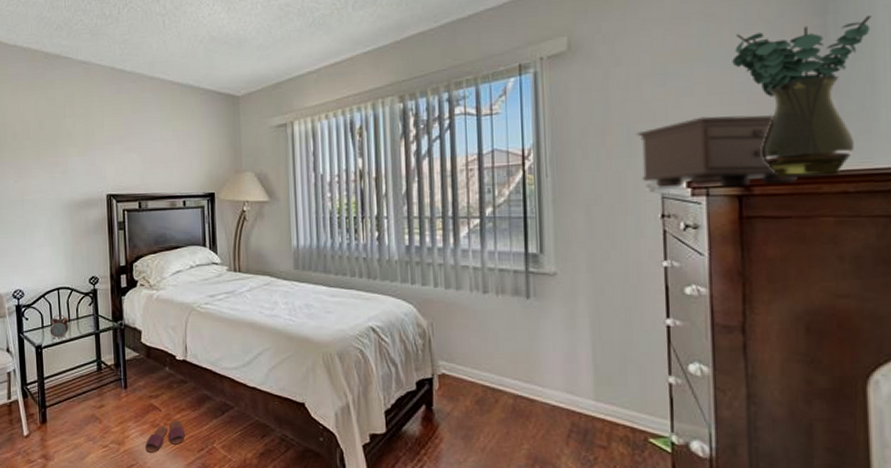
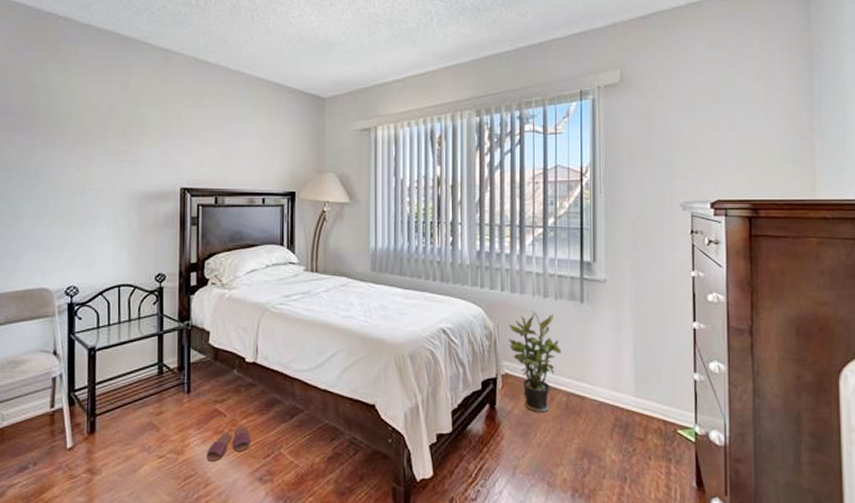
alarm clock: present [49,315,69,339] -> none [106,314,129,340]
potted plant: none [443,306,505,416] -> present [508,310,561,413]
jewelry box: present [635,114,797,189] -> none [672,148,791,211]
vase: present [732,14,872,179] -> none [746,75,844,204]

